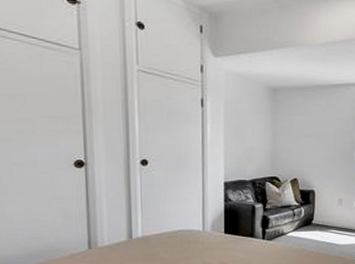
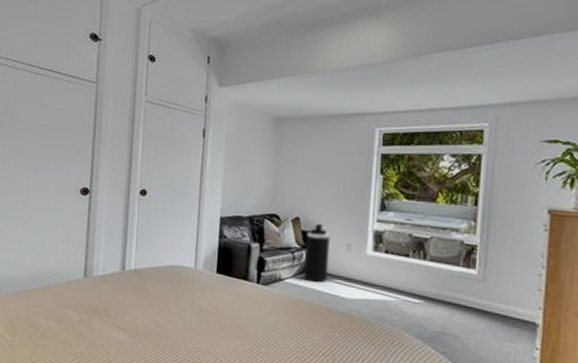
trash can: none [304,182,324,234] -> present [304,223,330,283]

